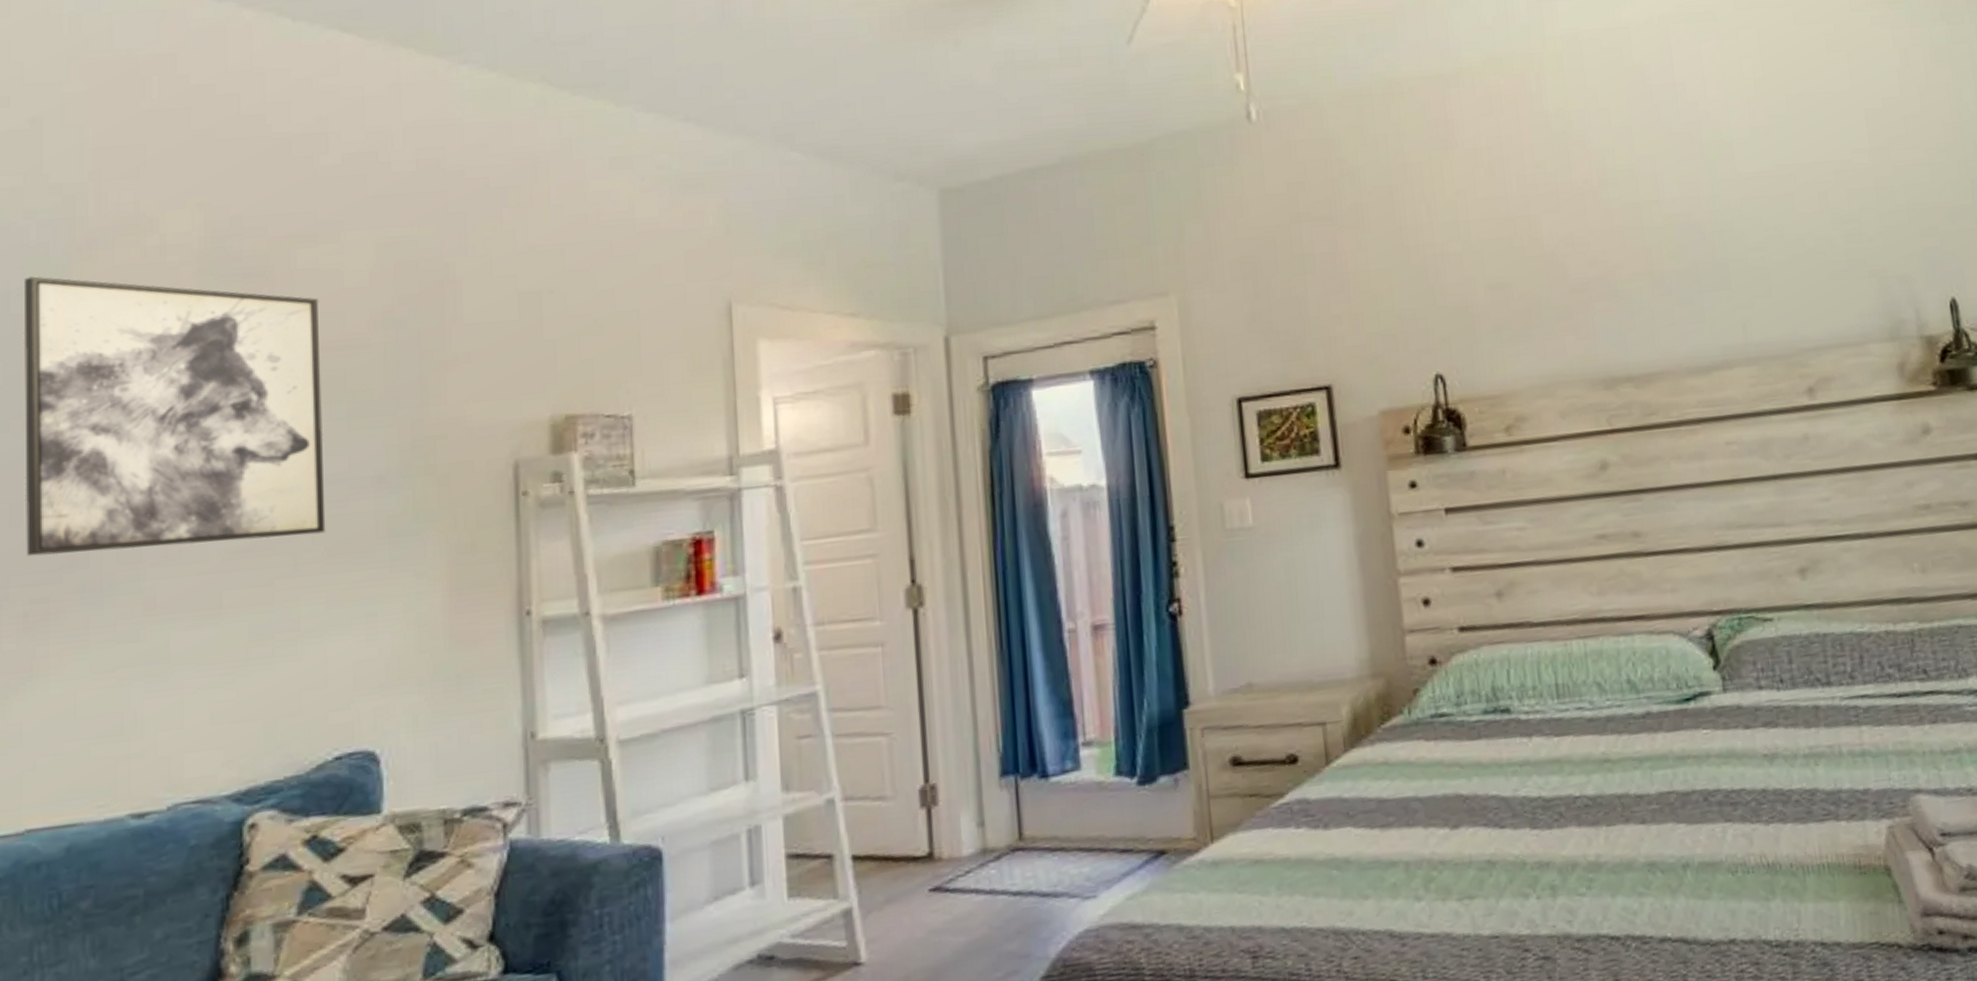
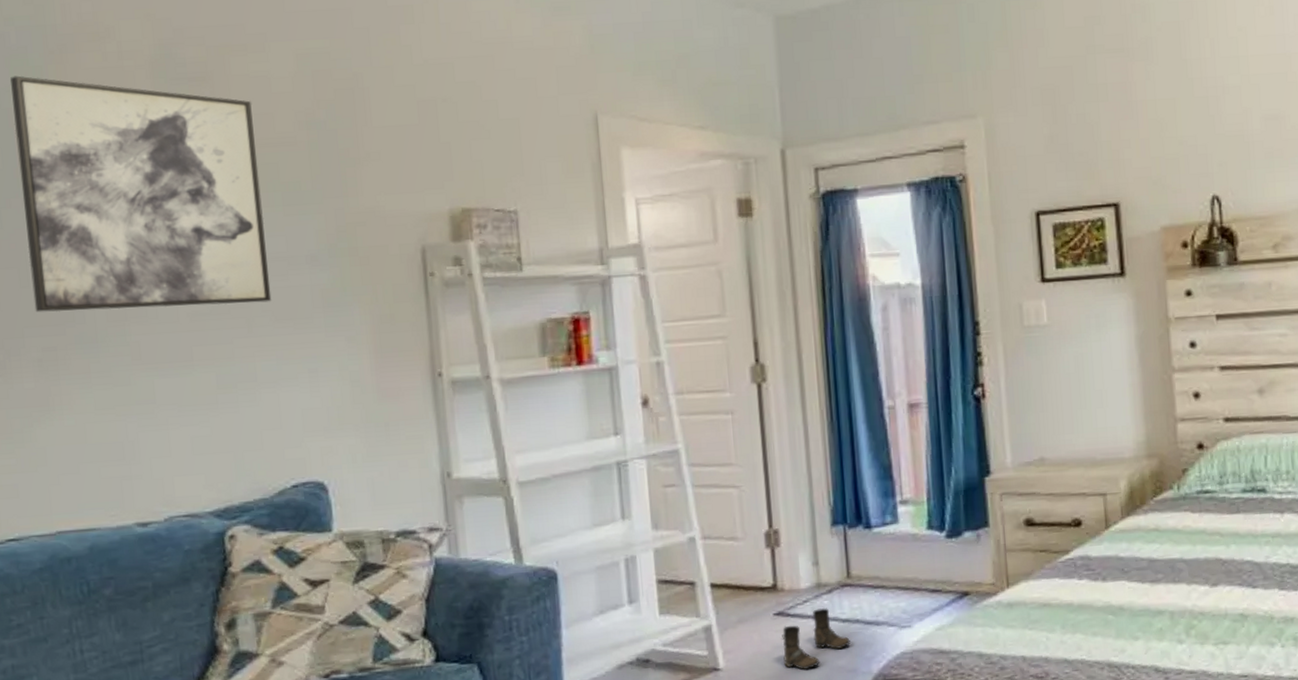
boots: none [937,879,1024,958] -> present [781,608,852,670]

